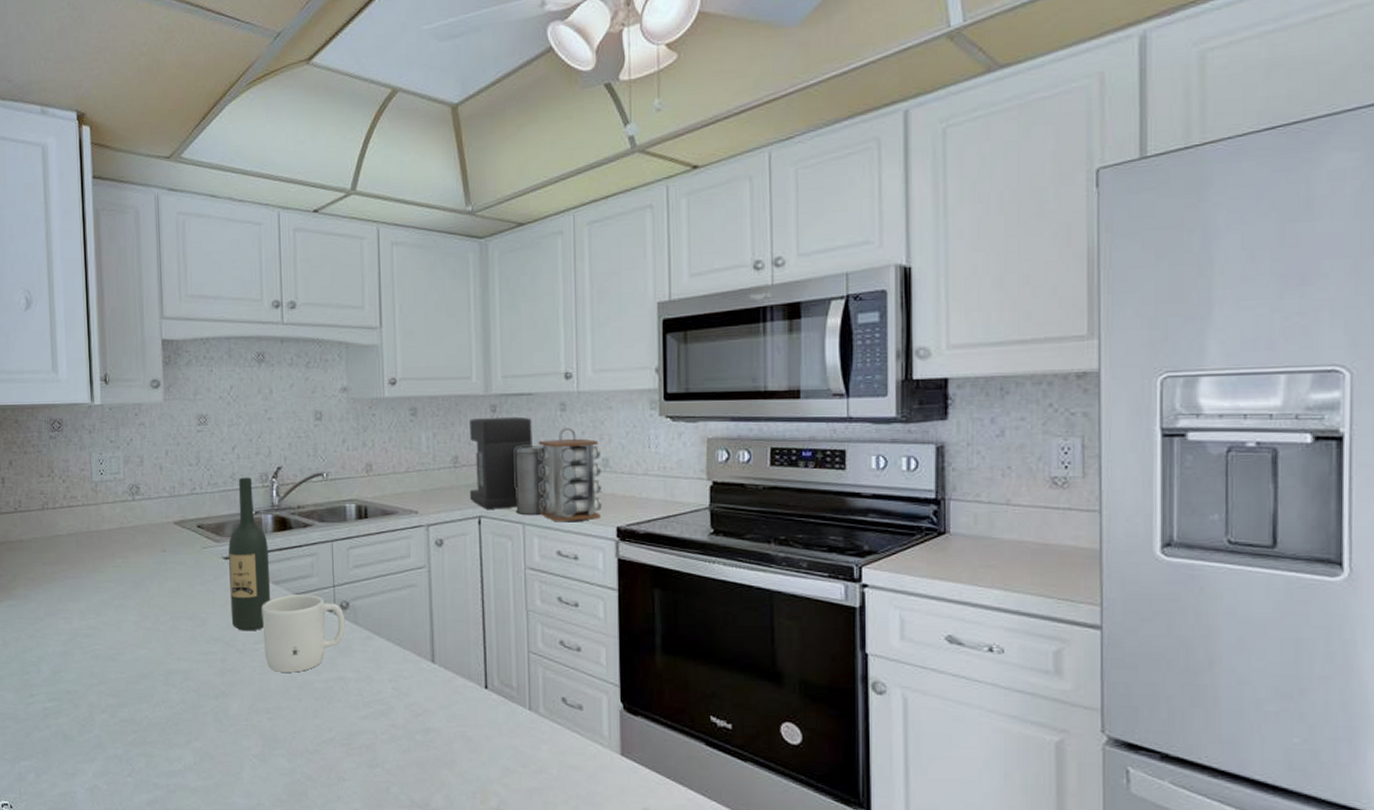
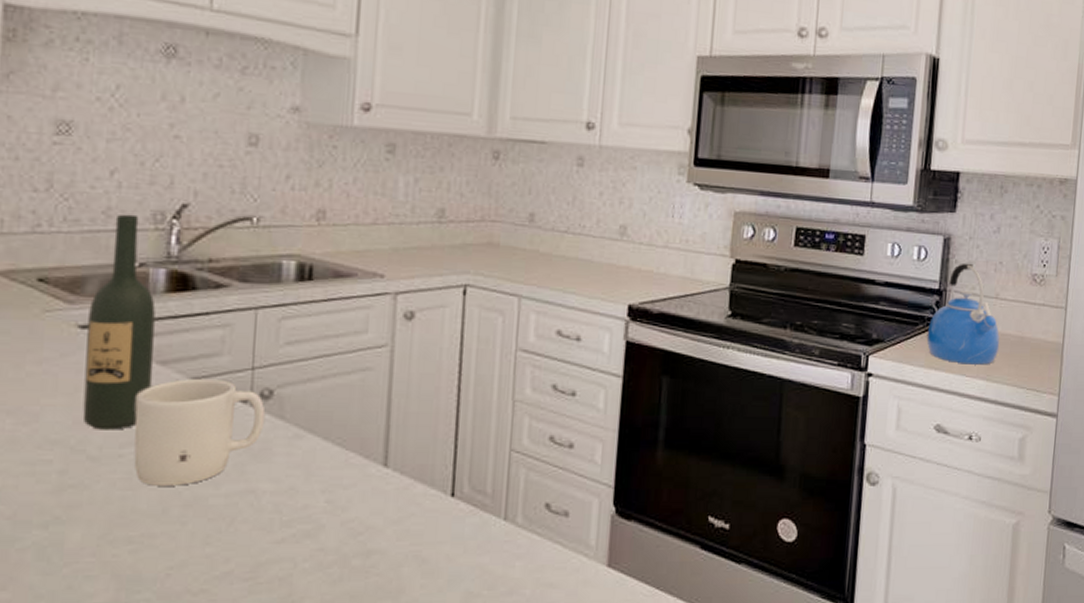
coffee maker: present [469,416,532,509] -> none [454,164,542,278]
canister: present [513,446,546,516] -> none [512,203,553,288]
spice rack: present [537,427,603,522] -> none [540,186,619,297]
kettle: none [926,470,1017,574] -> present [926,262,1000,365]

